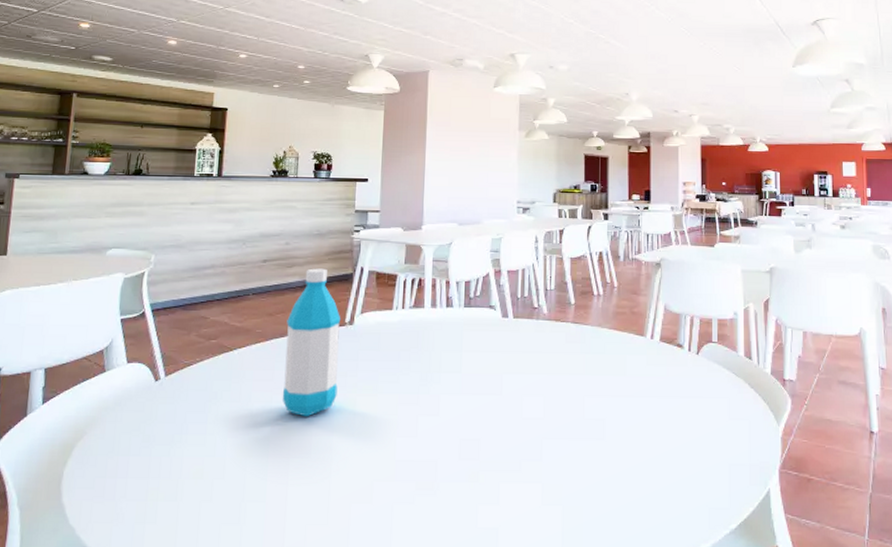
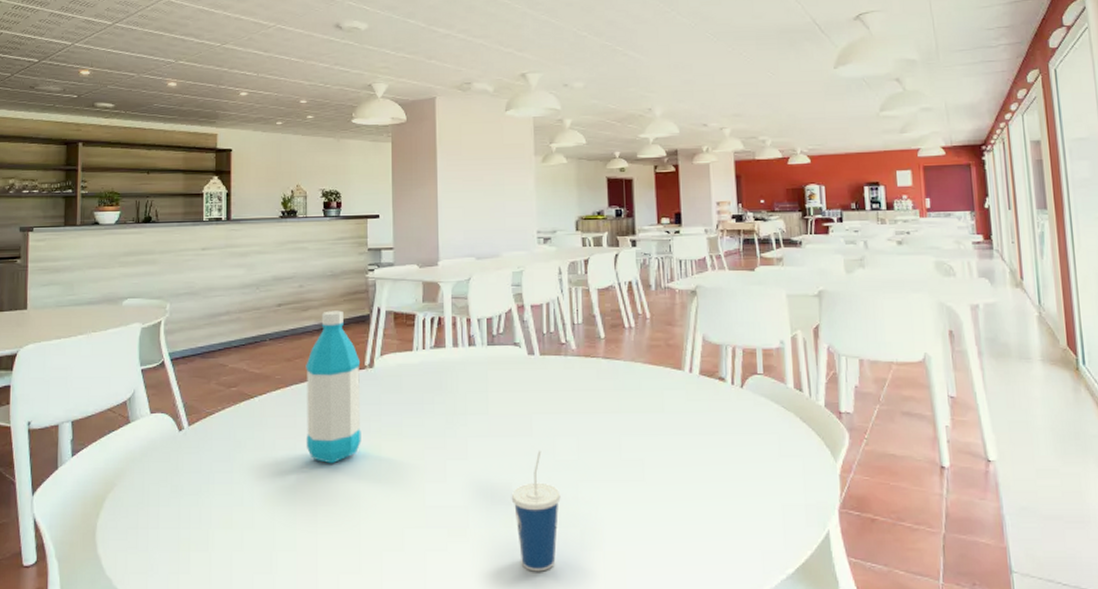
cup: none [478,409,526,525] -> present [511,451,561,572]

